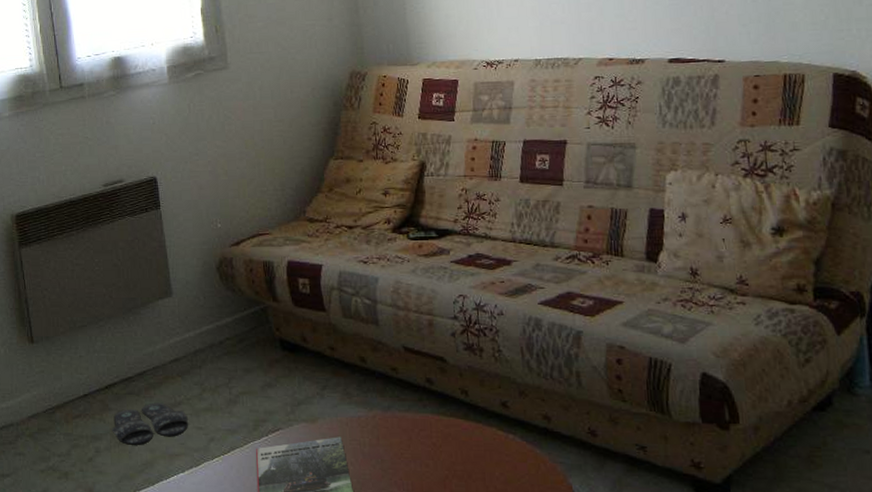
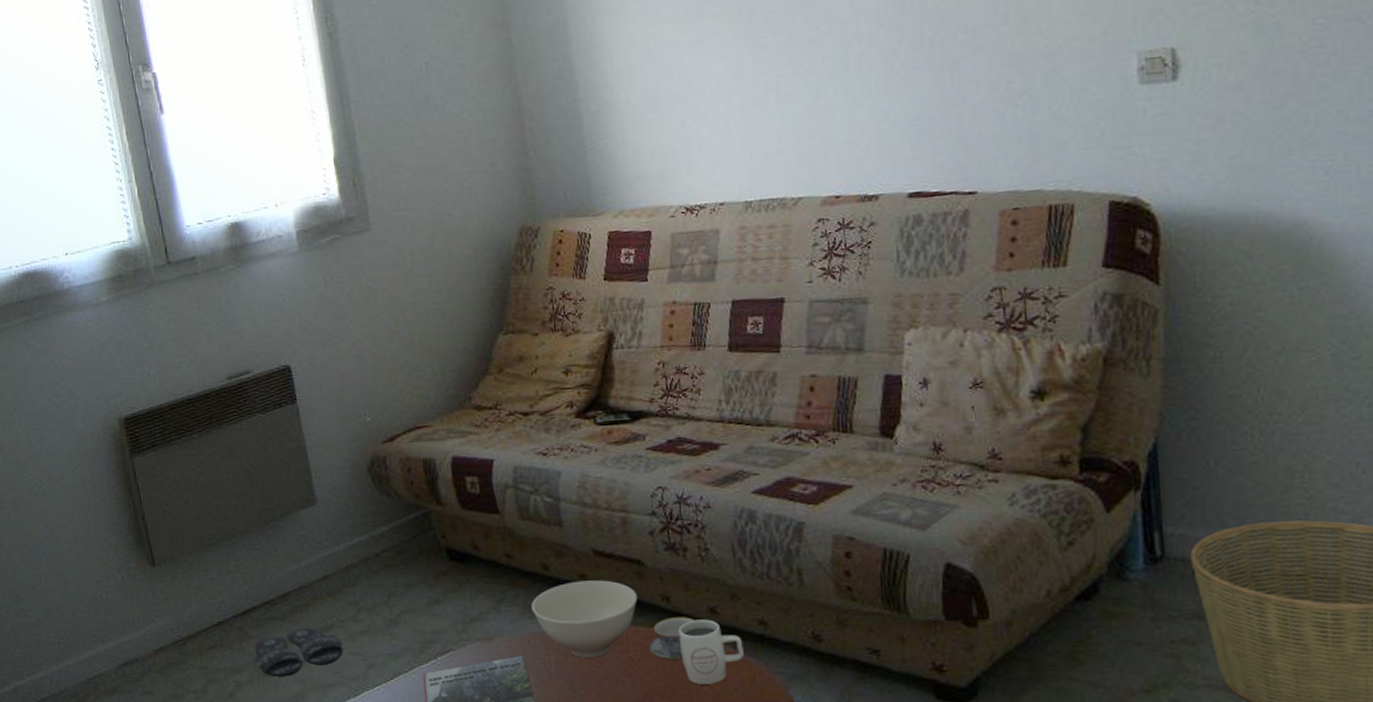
bowl: none [350,373,441,442] -> present [531,580,638,658]
teacup: none [449,409,489,447] -> present [648,617,695,660]
mug: none [474,412,530,470] -> present [678,619,744,685]

